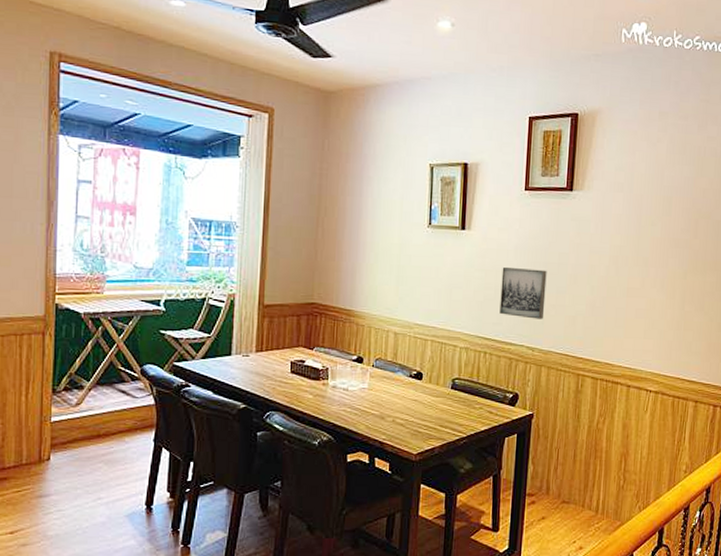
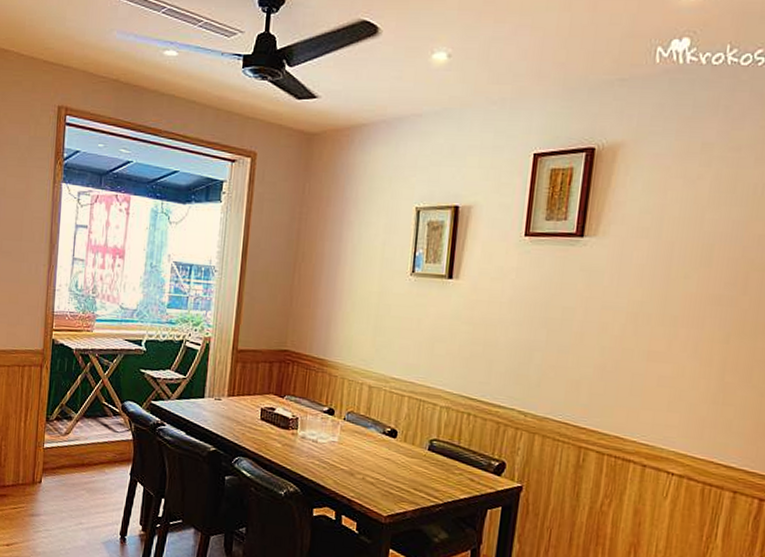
wall art: present [499,267,547,319] -> none [488,321,547,382]

